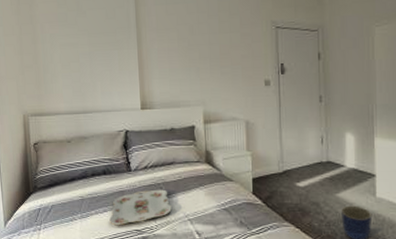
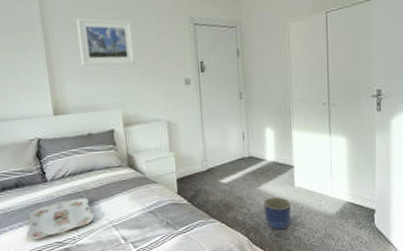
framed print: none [166,20,217,65] -> present [76,18,135,66]

